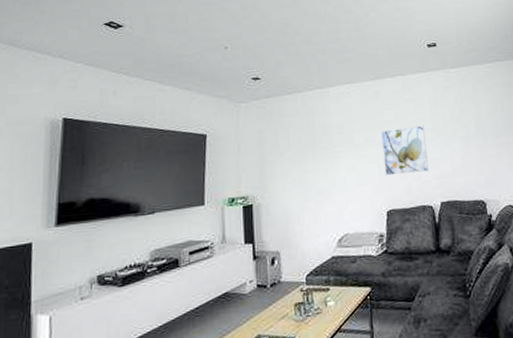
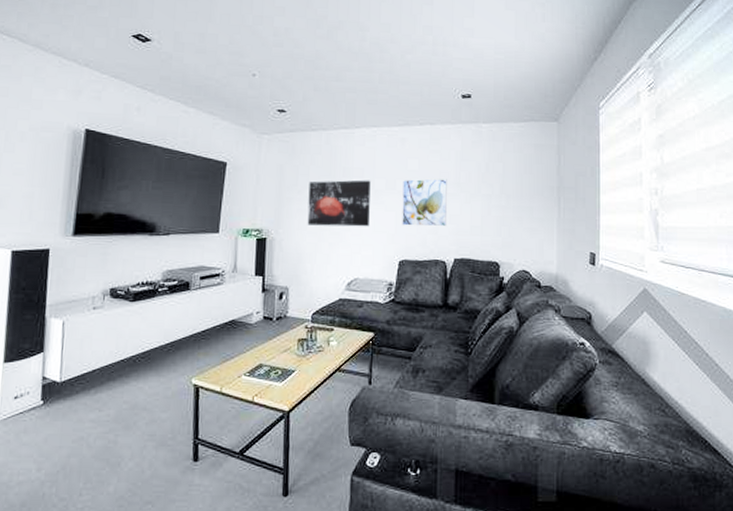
wall art: none [290,135,353,187] -> present [307,180,371,227]

